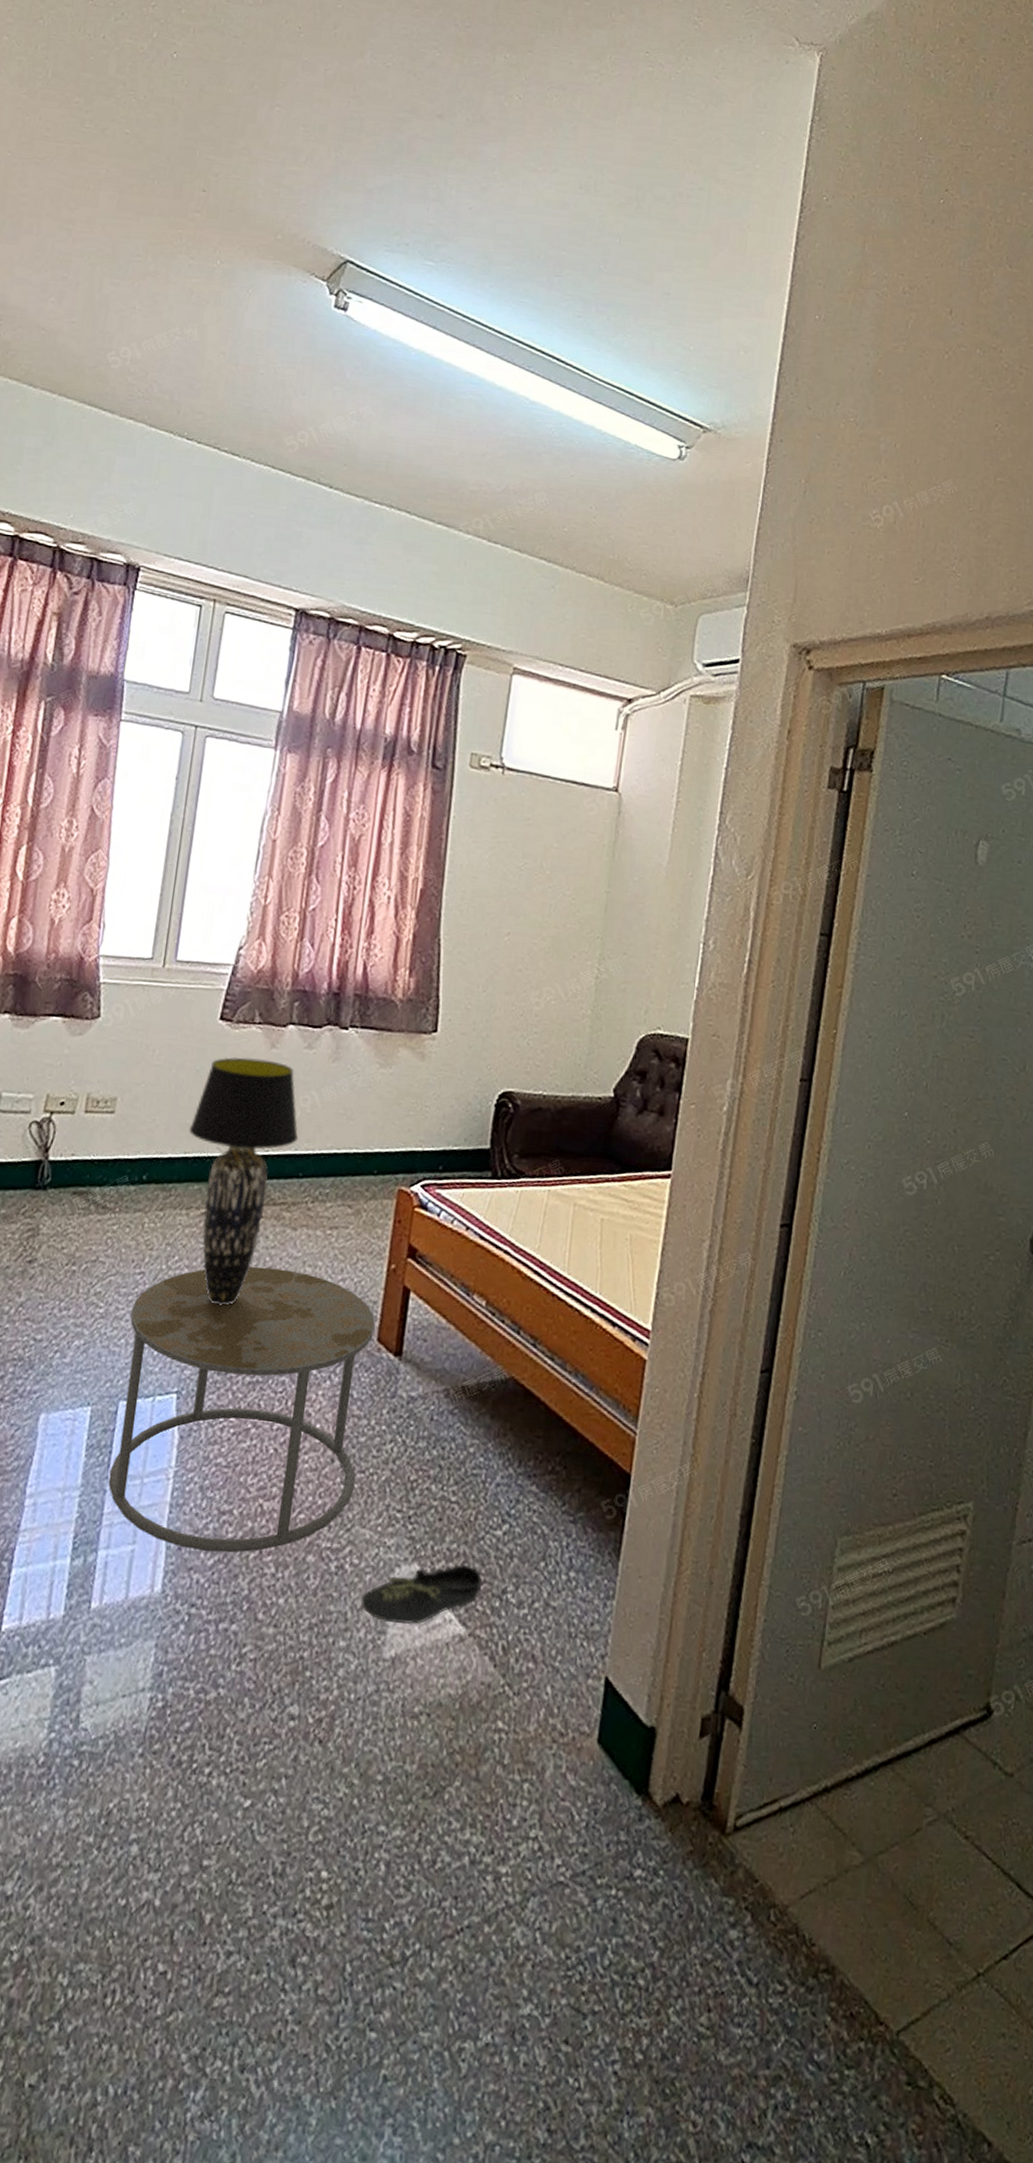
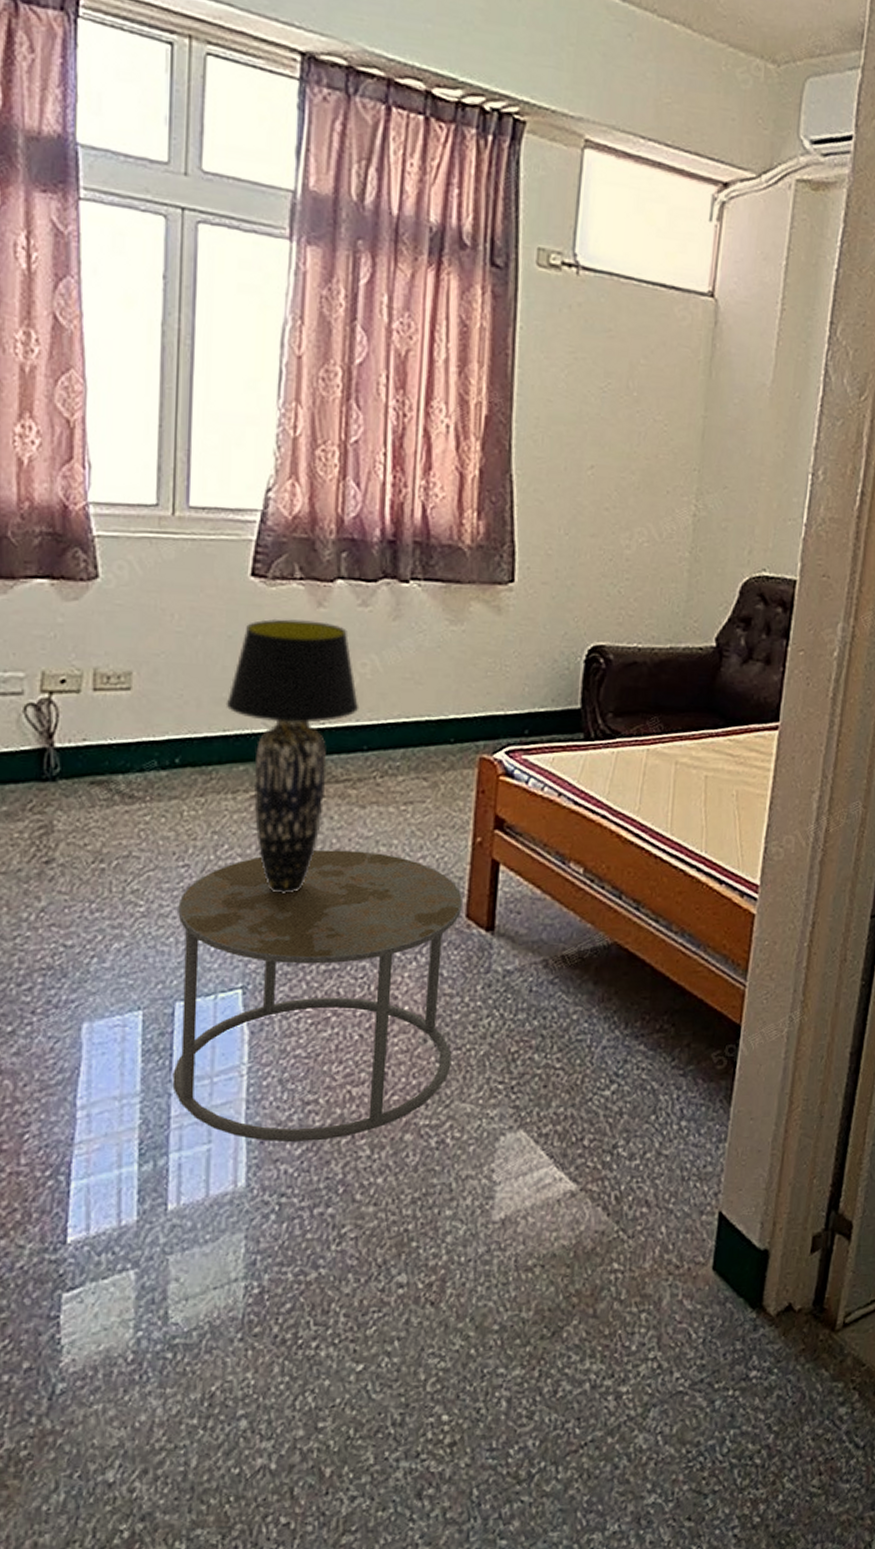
shoe: present [360,1565,483,1625] -> none [465,1126,592,1187]

